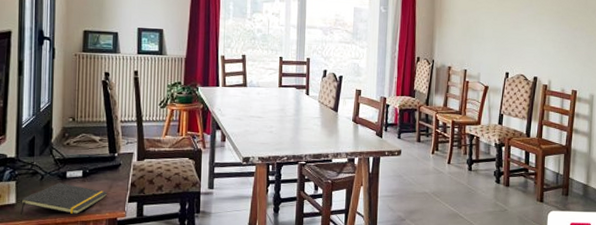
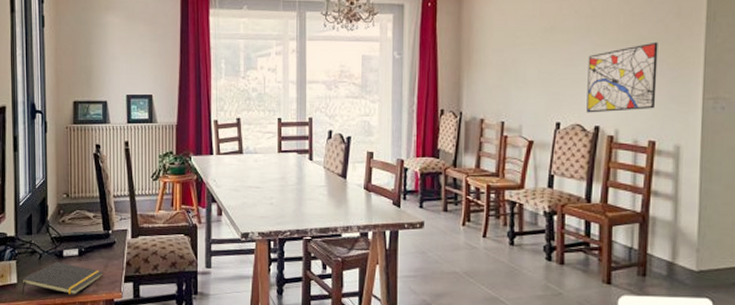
wall art: none [528,13,580,67] -> present [586,41,658,113]

